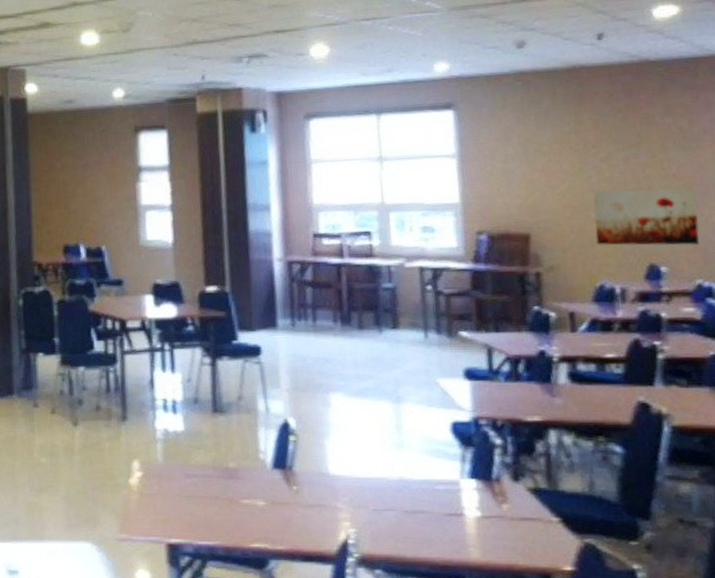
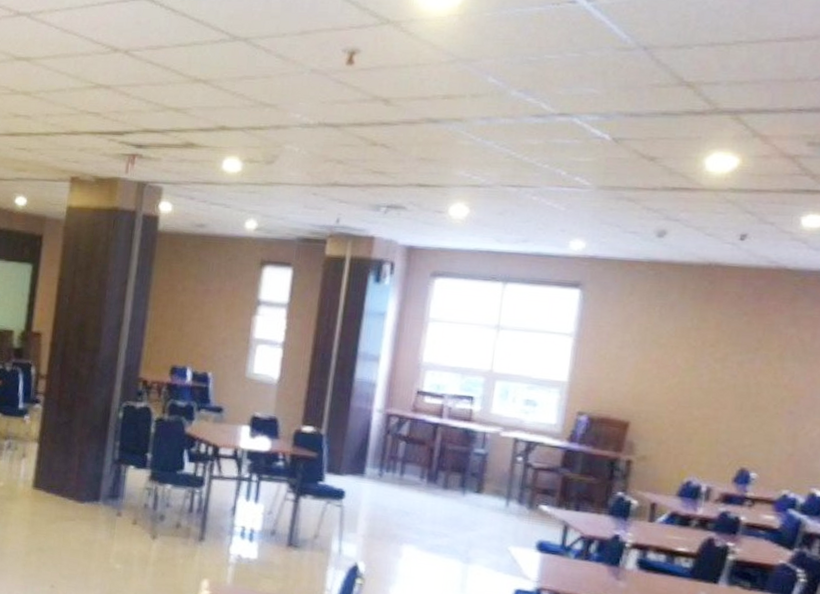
wall art: present [594,187,699,246] -> none [693,390,804,457]

